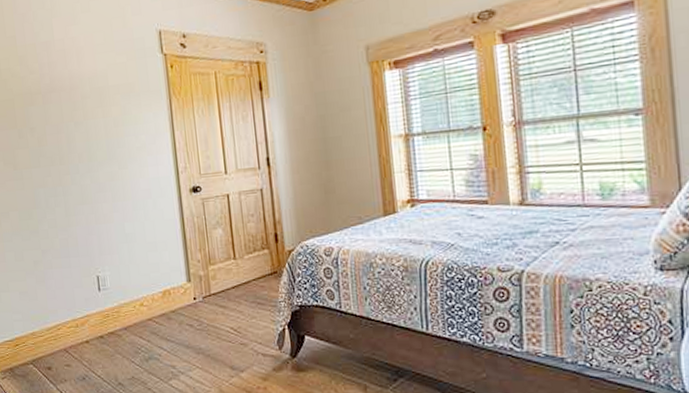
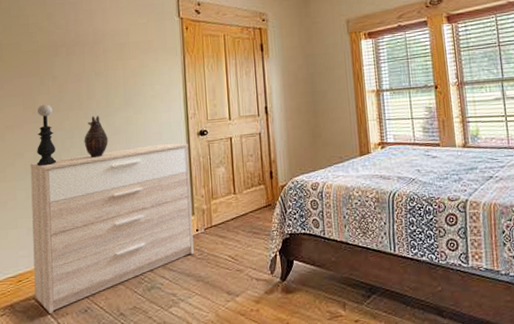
sideboard: none [15,201,193,380] -> present [29,143,194,315]
table lamp: none [18,159,43,227] -> present [36,104,57,166]
decorative vase: none [68,170,94,219] -> present [84,115,108,159]

